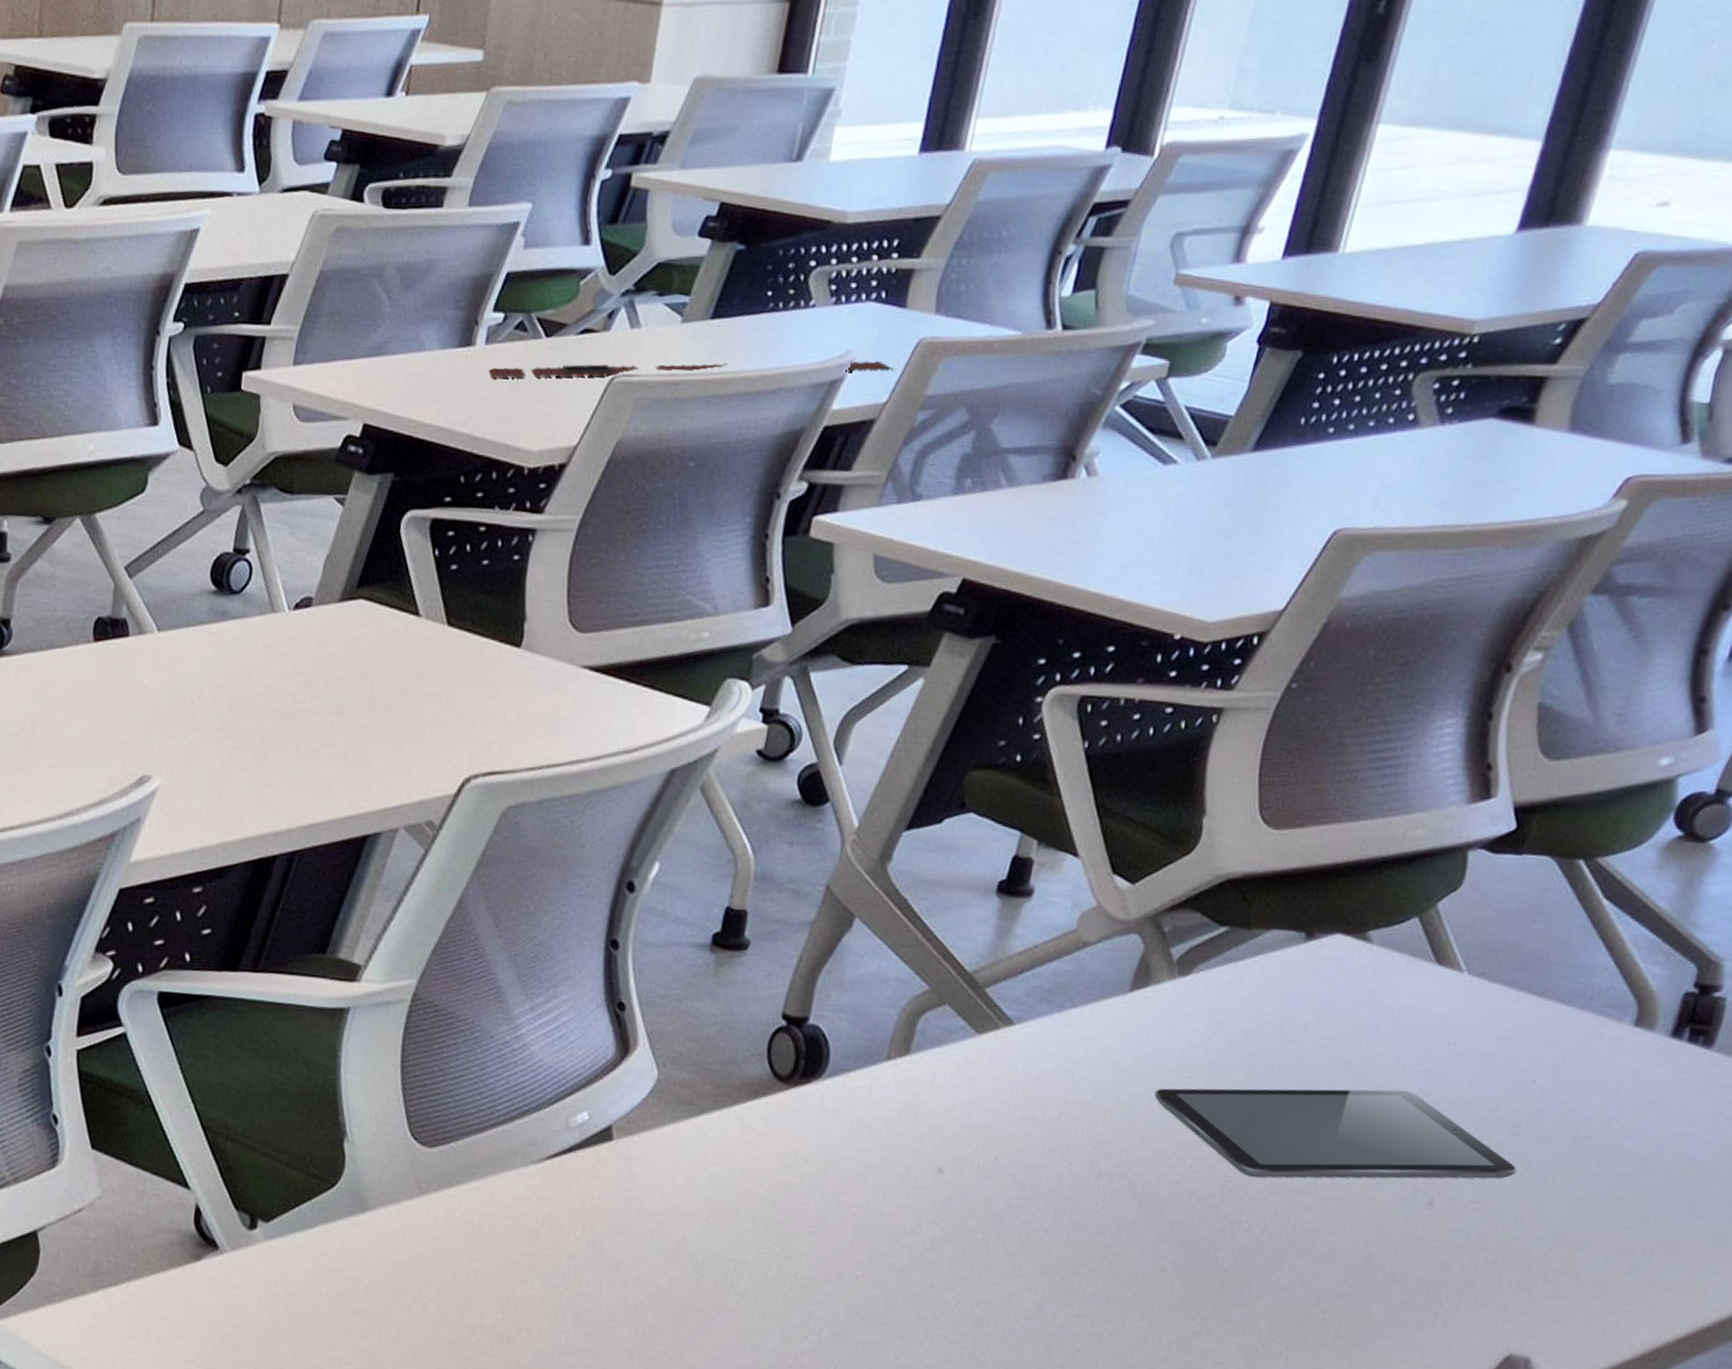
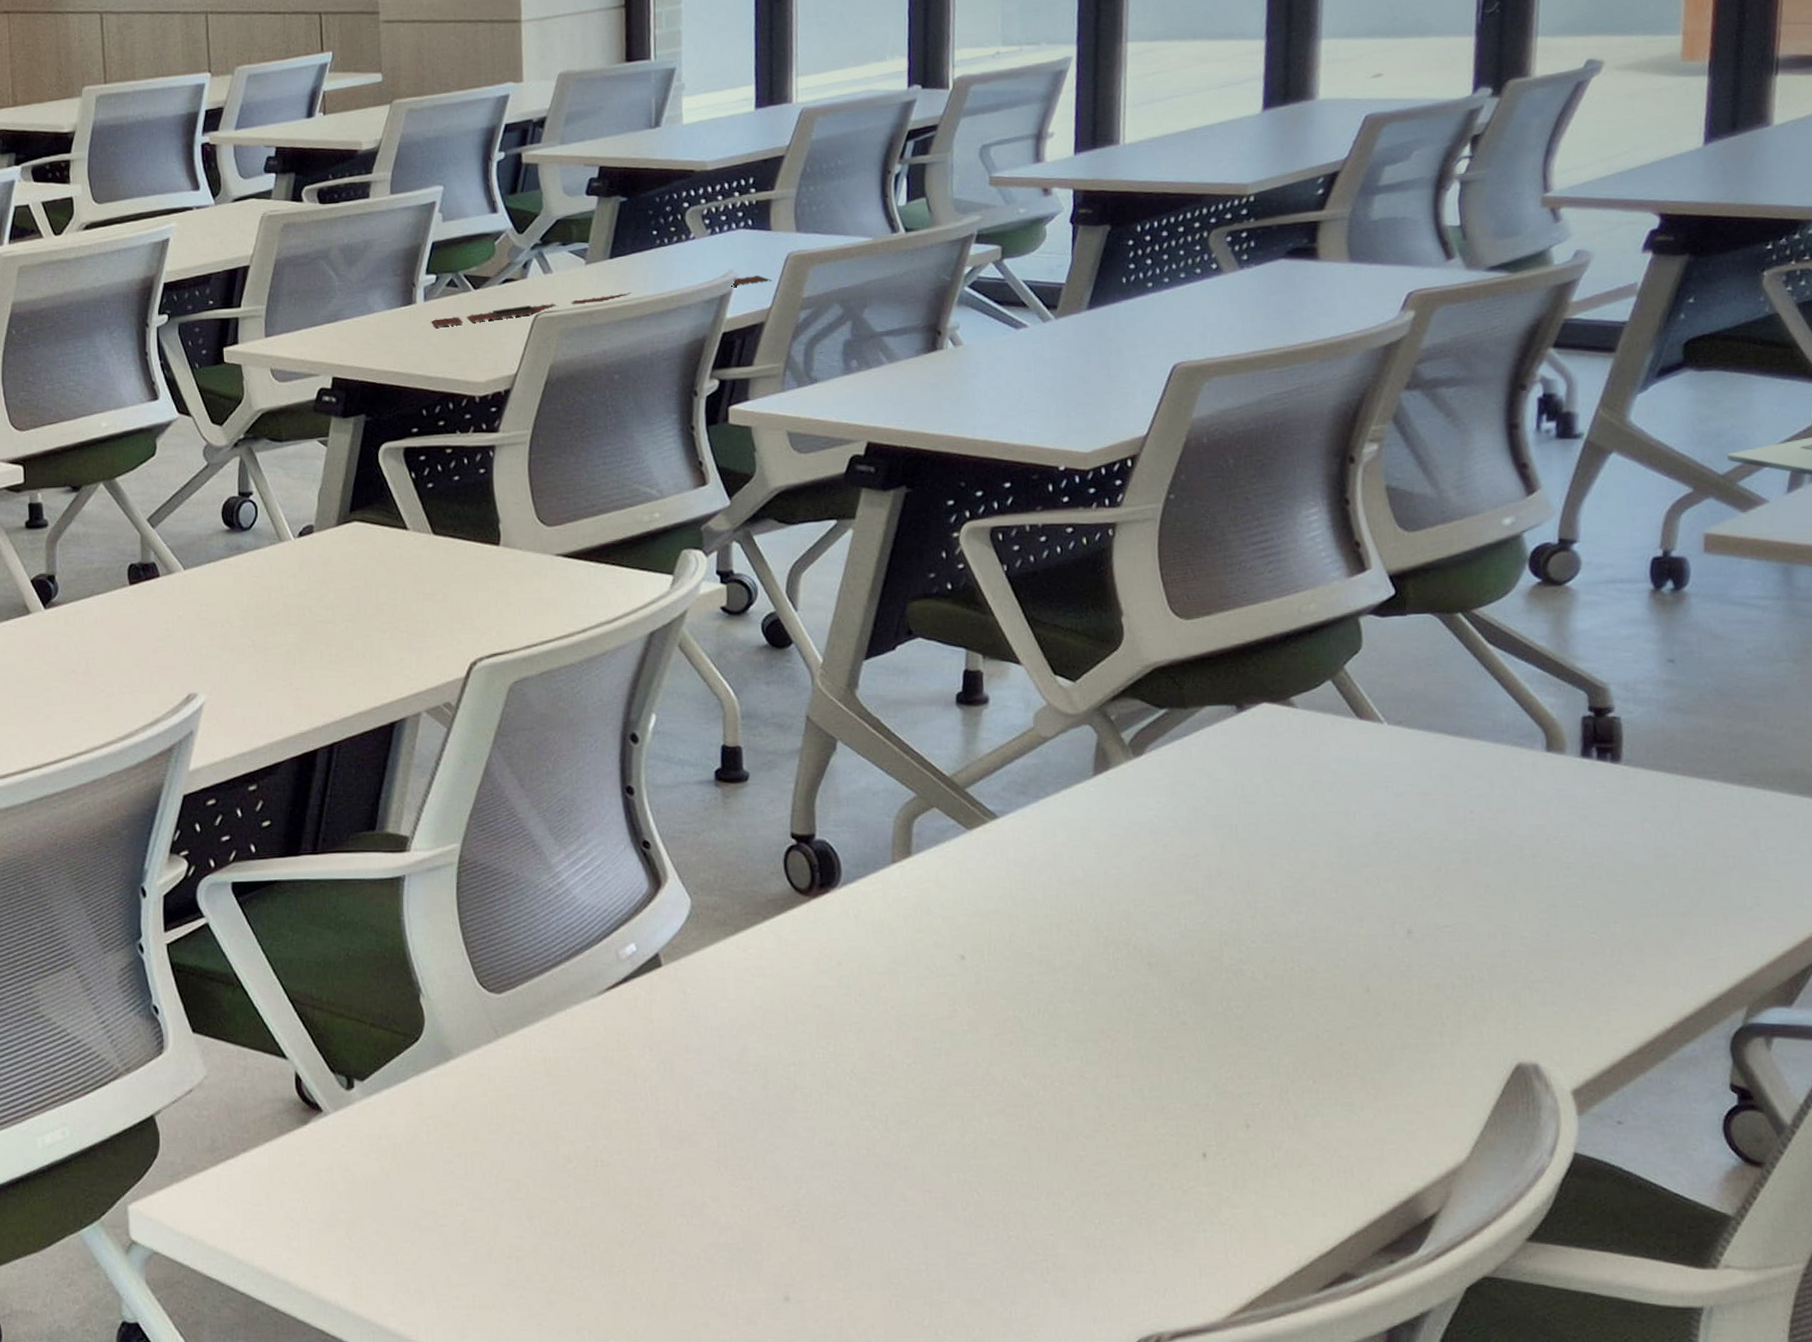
tablet: present [1154,1088,1518,1179] -> none [1137,833,1479,929]

